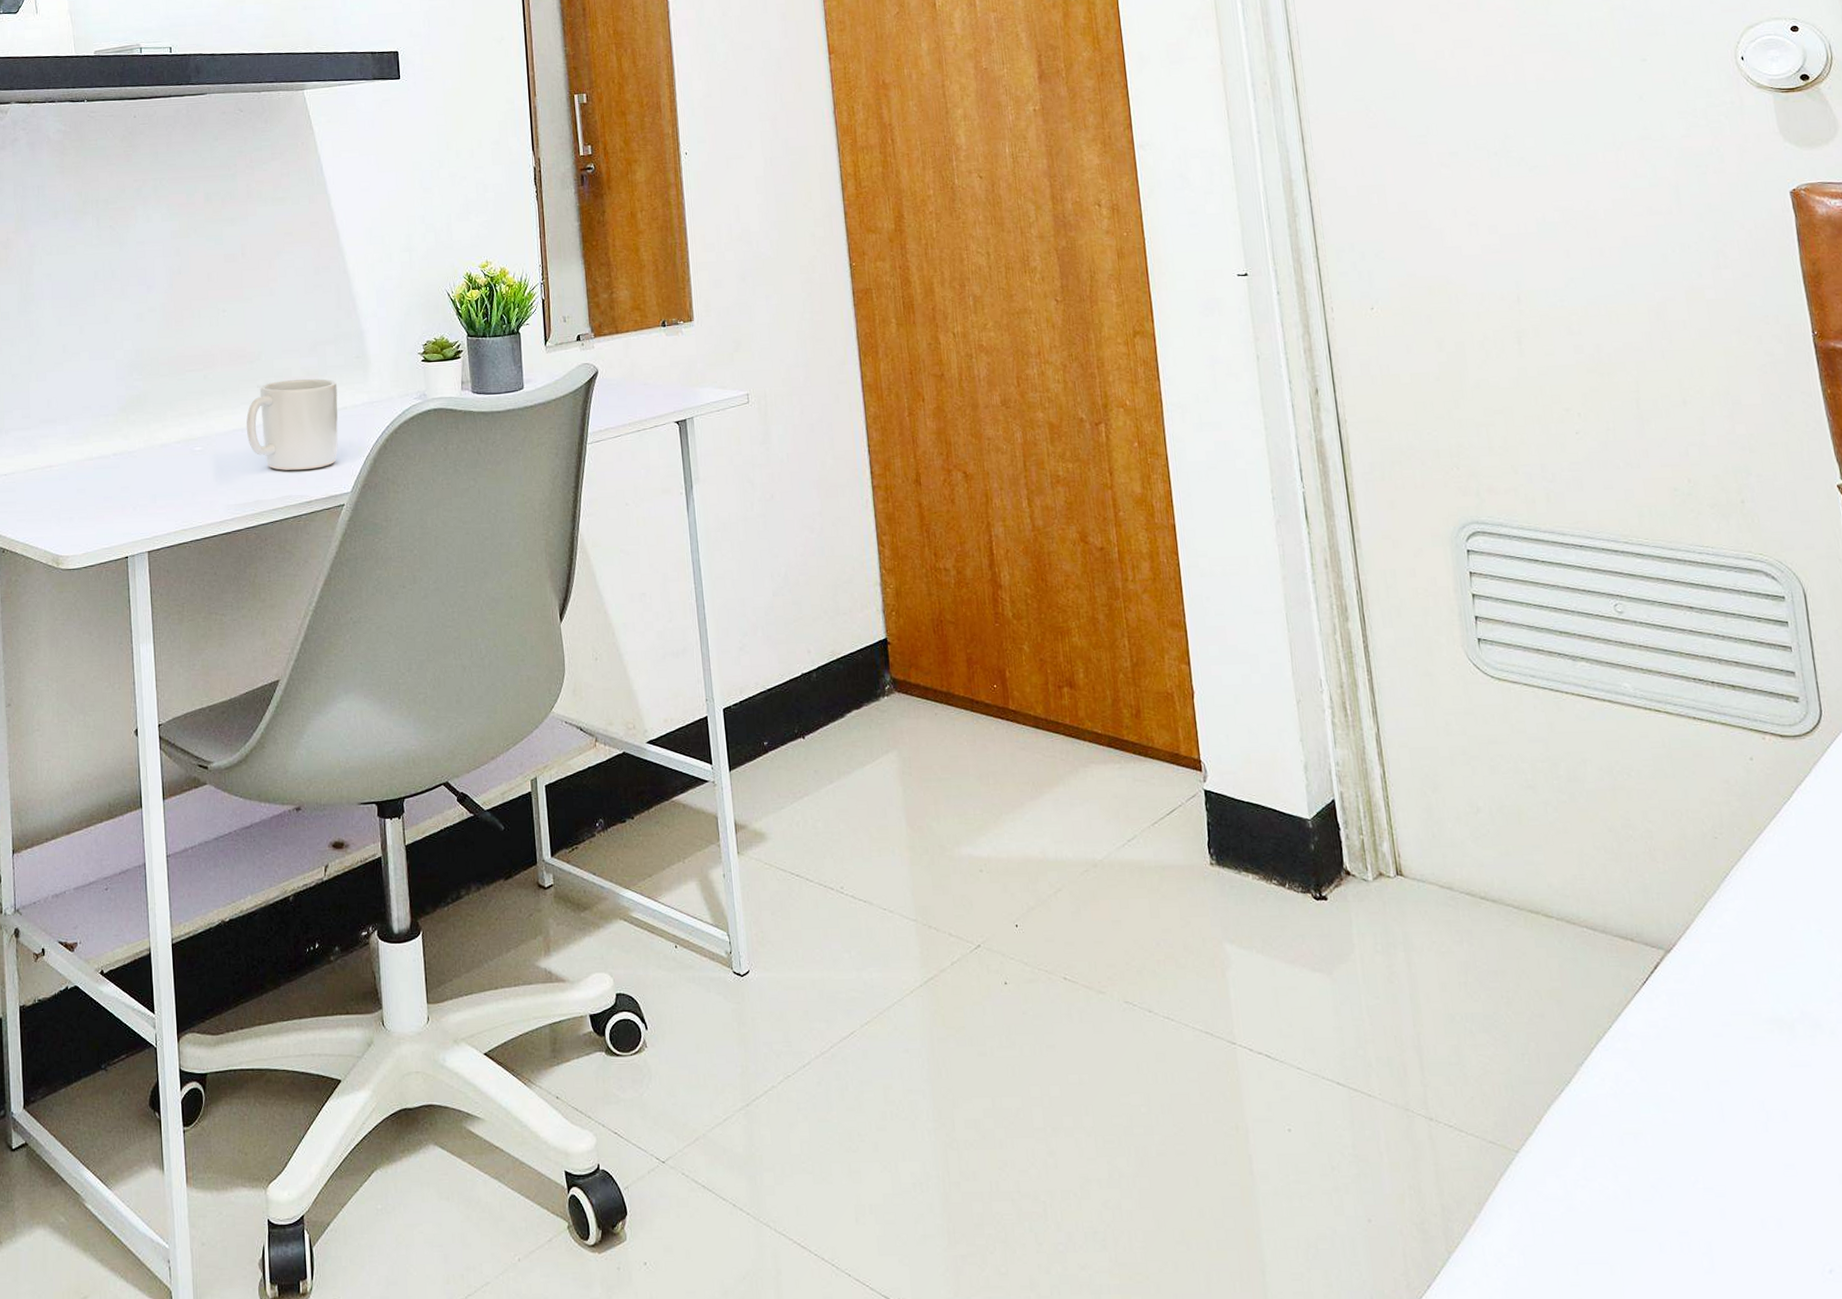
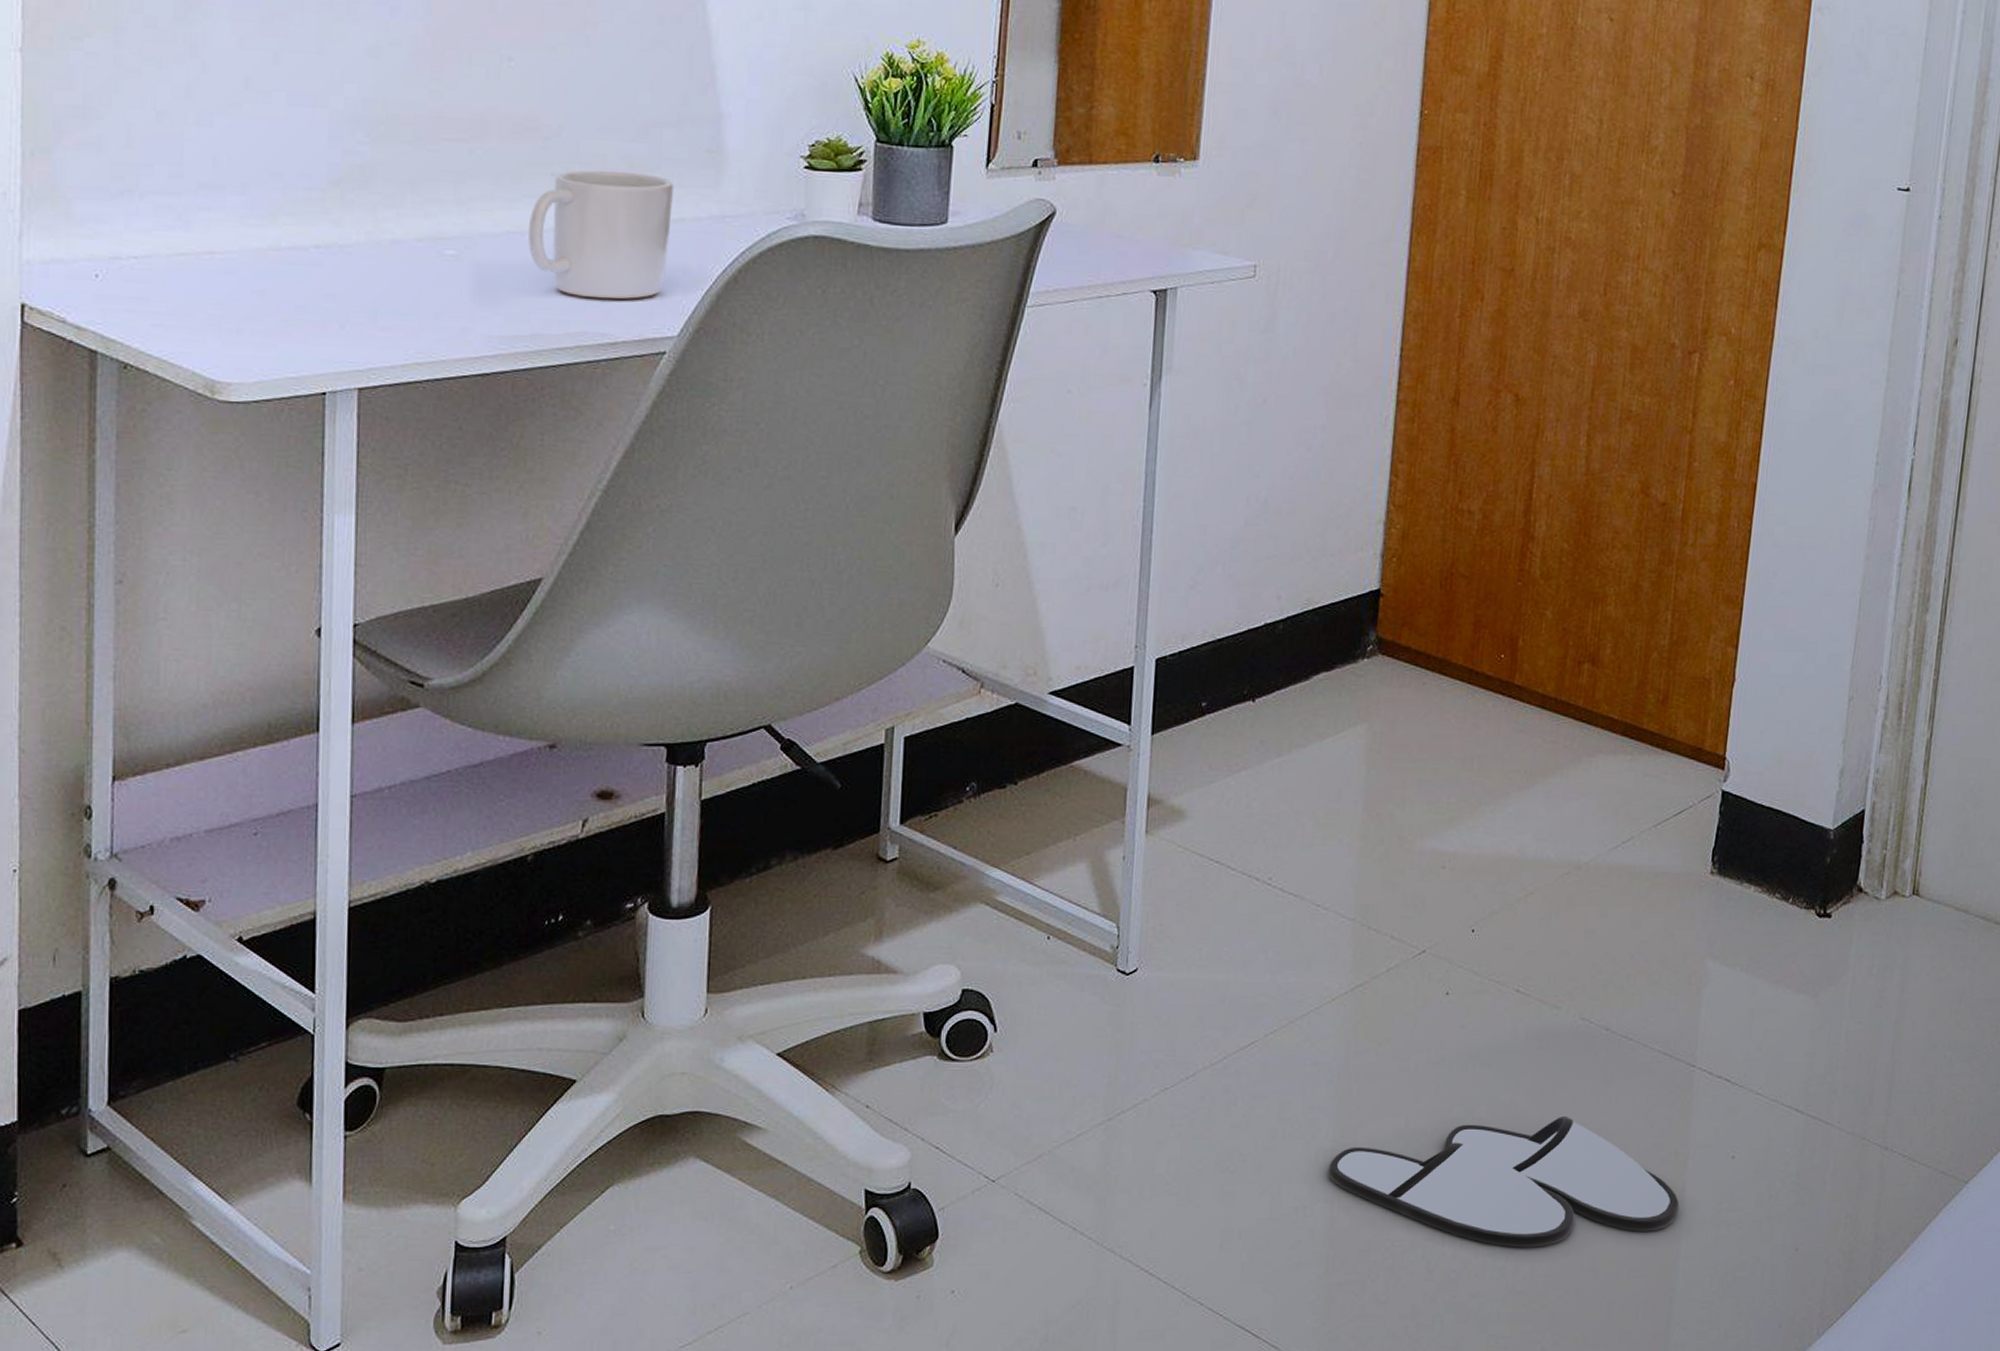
slippers: none [934,1093,1251,1220] -> present [1328,1115,1680,1248]

